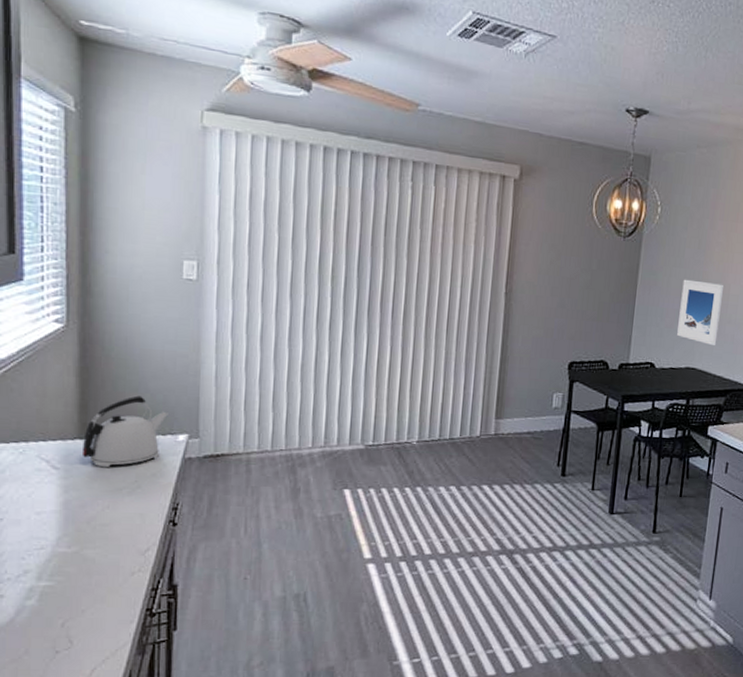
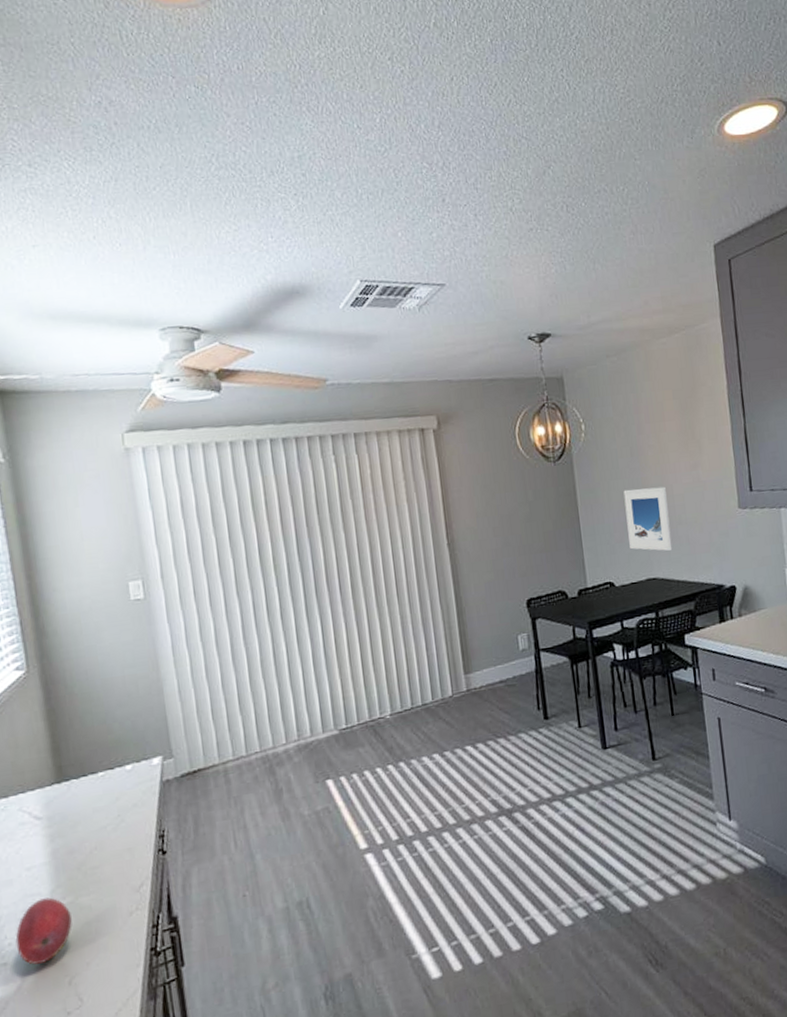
fruit: none [15,543,74,602] -> present [15,897,72,965]
kettle: present [83,395,170,467] -> none [60,726,141,808]

